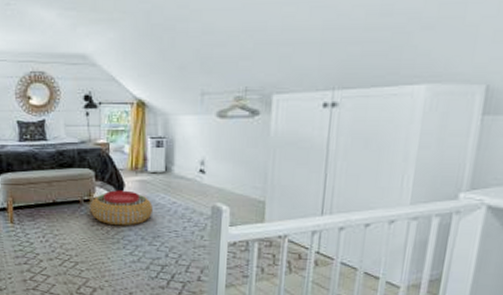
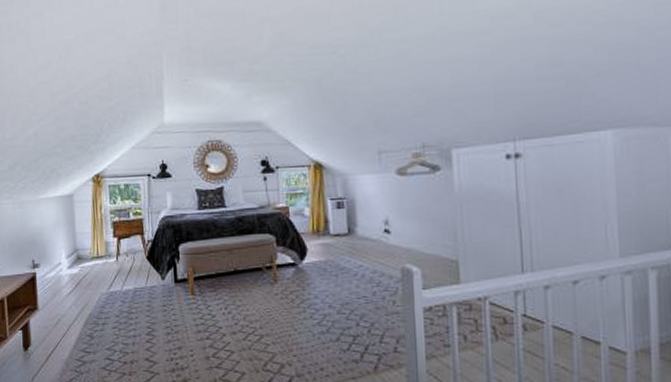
pouf: present [91,190,153,226] -> none [273,255,338,294]

